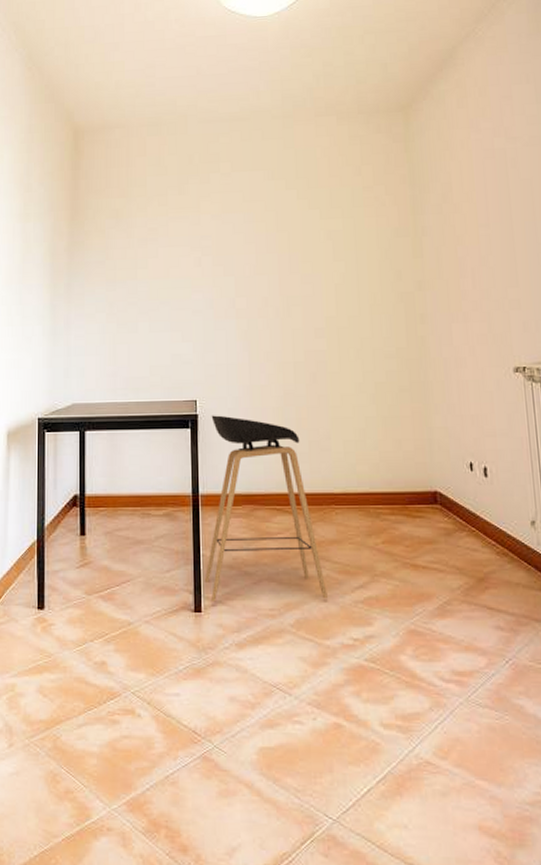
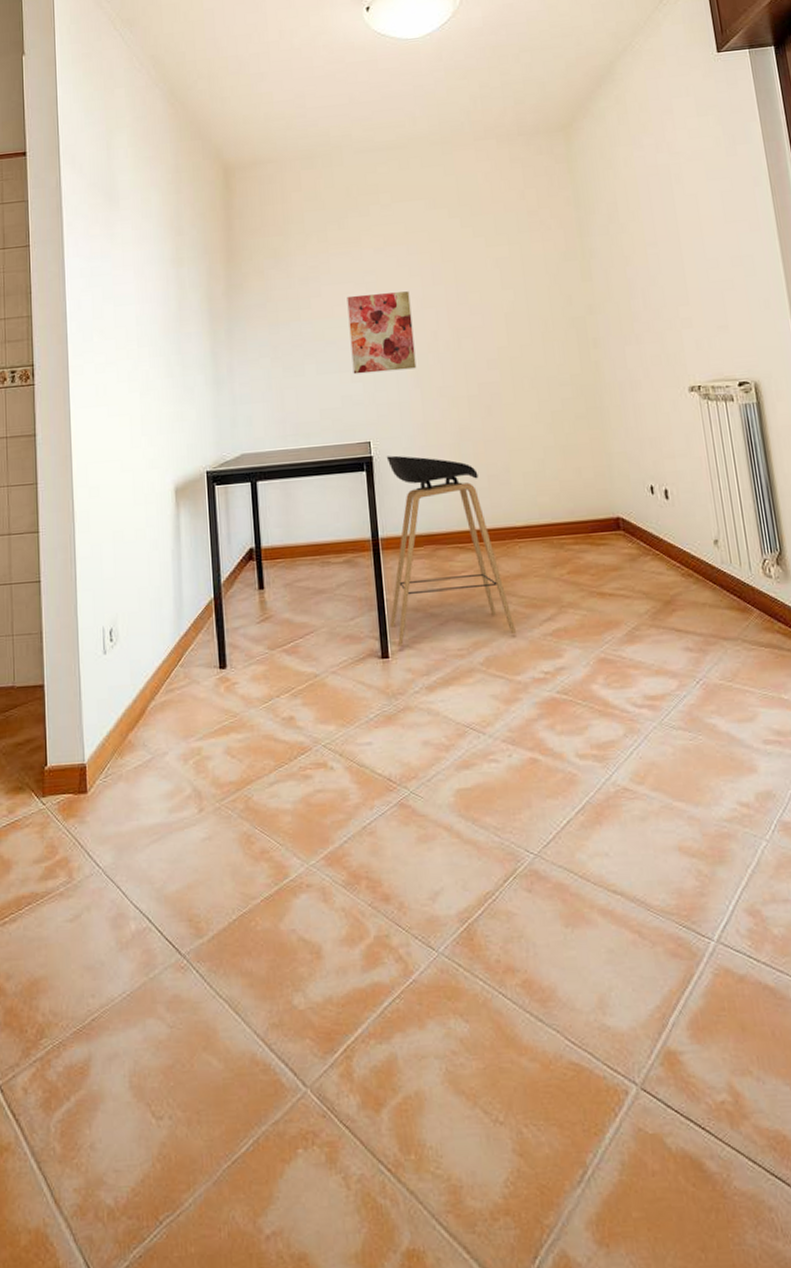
wall art: none [183,257,246,334] -> present [347,291,417,375]

